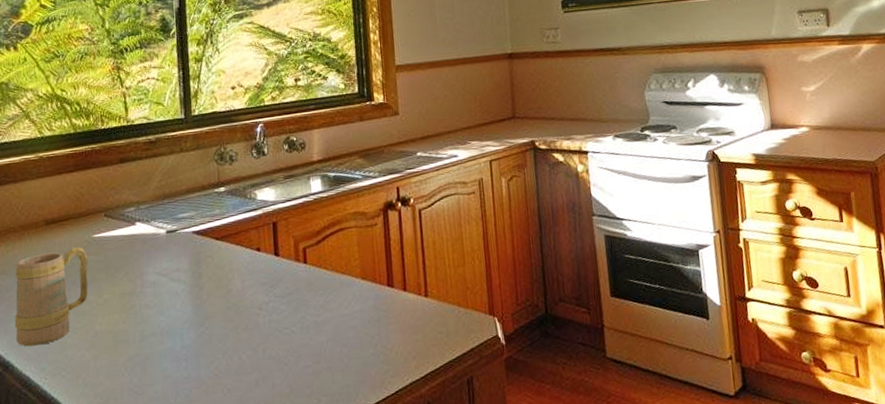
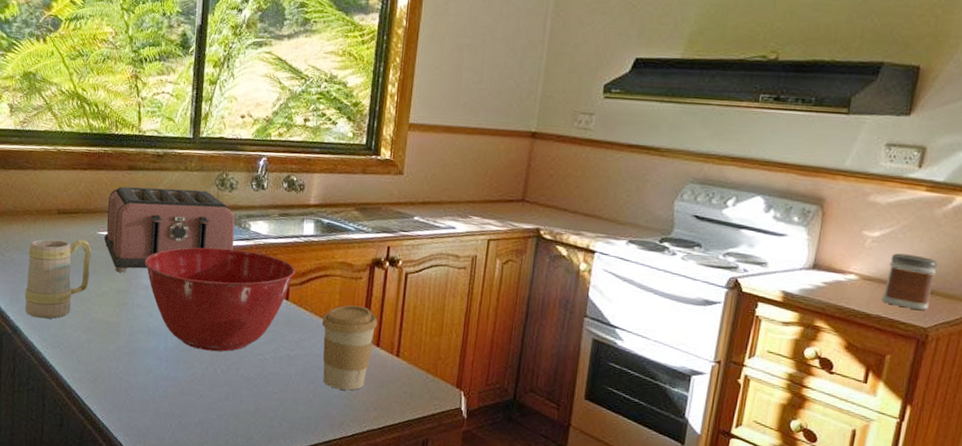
toaster: none [101,168,242,274] -> present [104,186,235,273]
mixing bowl: none [148,221,310,339] -> present [144,247,296,352]
coffee cup: none [344,252,400,346] -> present [321,305,377,391]
jar: none [829,100,870,148] -> present [881,253,938,310]

